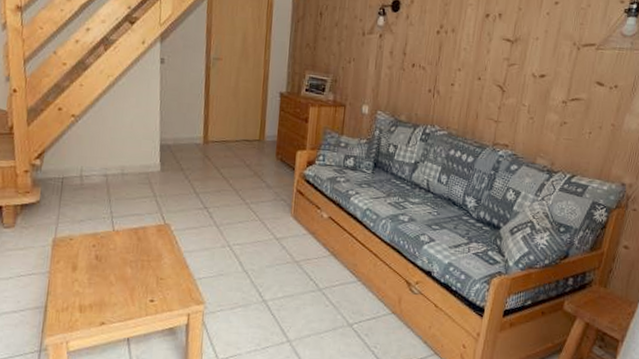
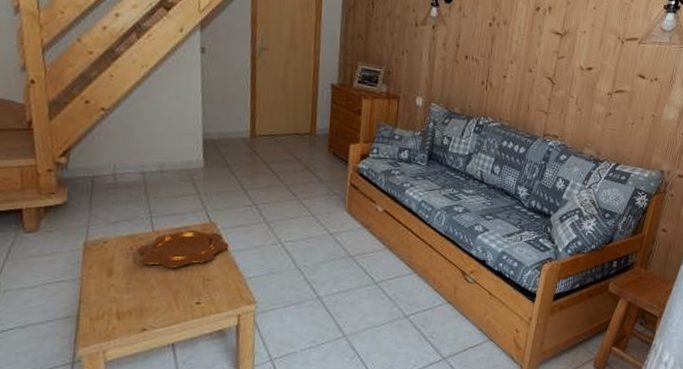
decorative bowl: none [99,230,182,267] -> present [137,229,229,269]

